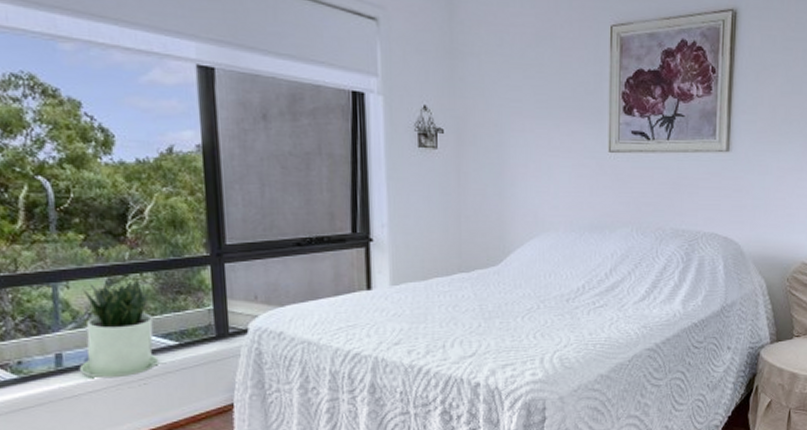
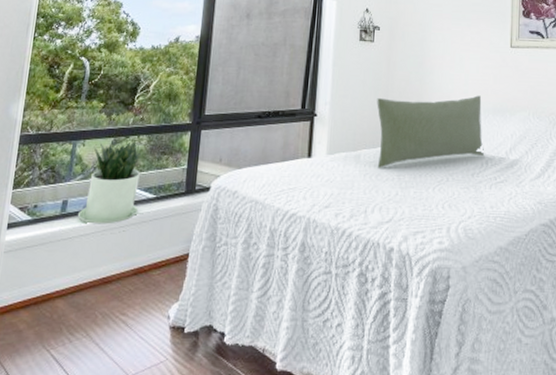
pillow: none [447,210,581,298] -> present [377,95,485,168]

